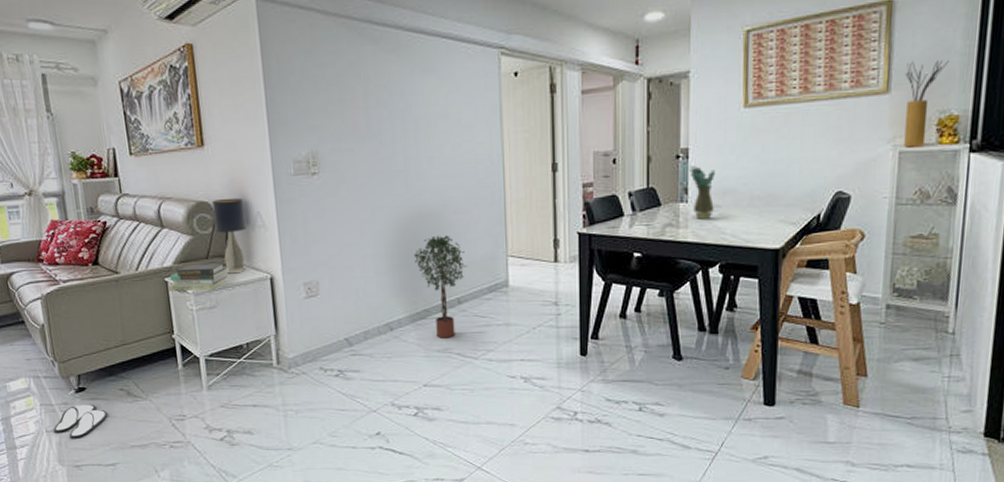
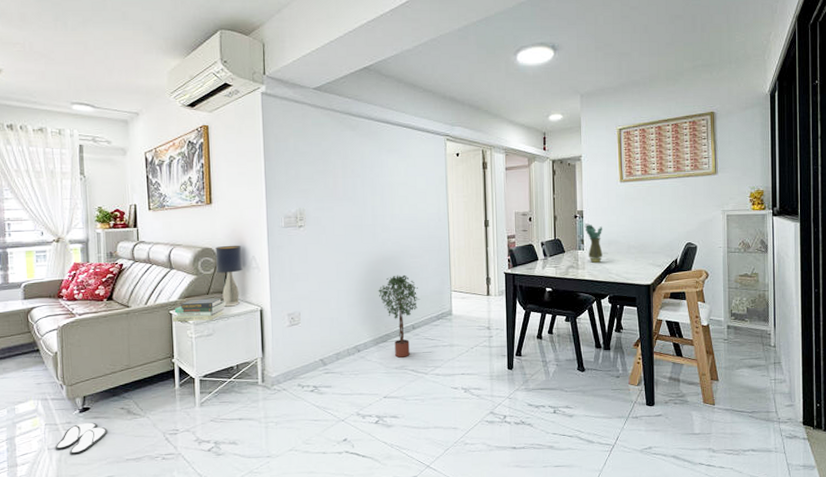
vase: present [904,59,949,148] -> none [727,152,753,212]

